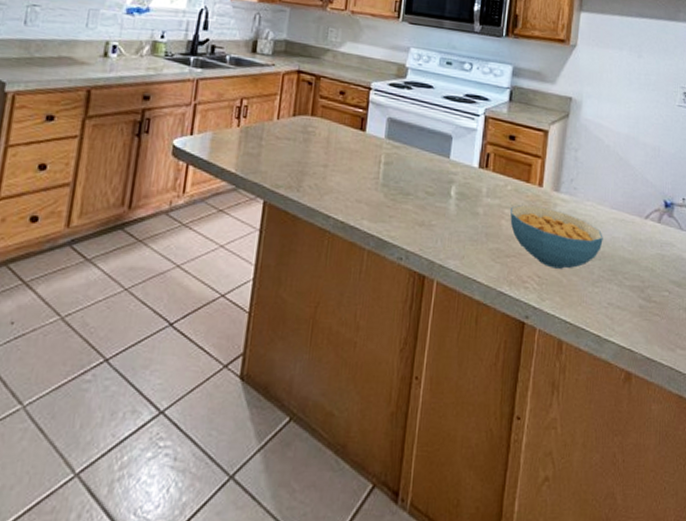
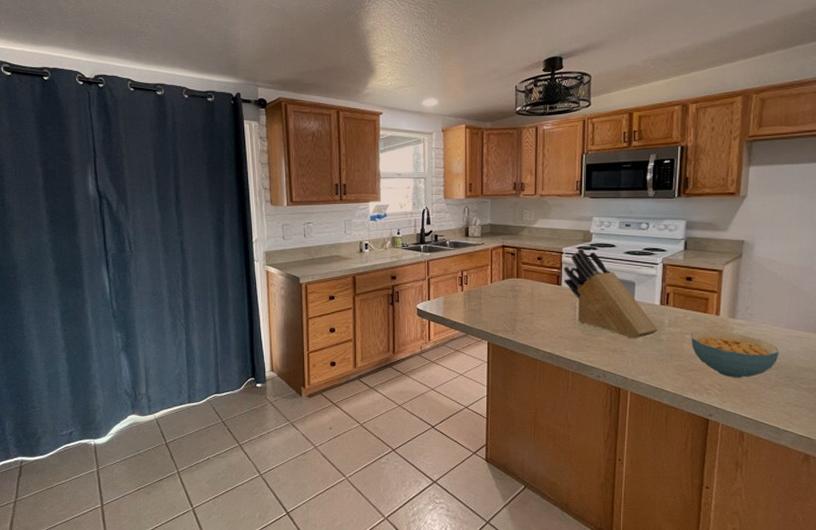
knife block: none [369,85,474,210] -> present [563,249,658,339]

